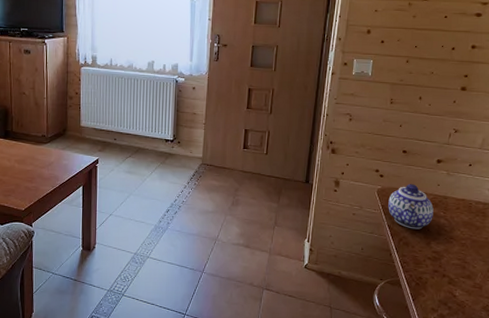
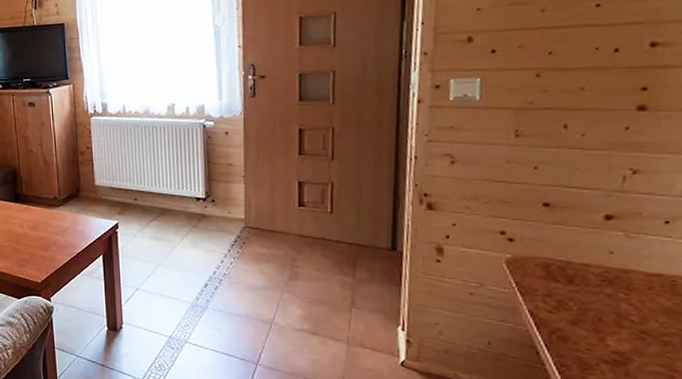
teapot: present [388,184,434,230] -> none [526,251,607,318]

